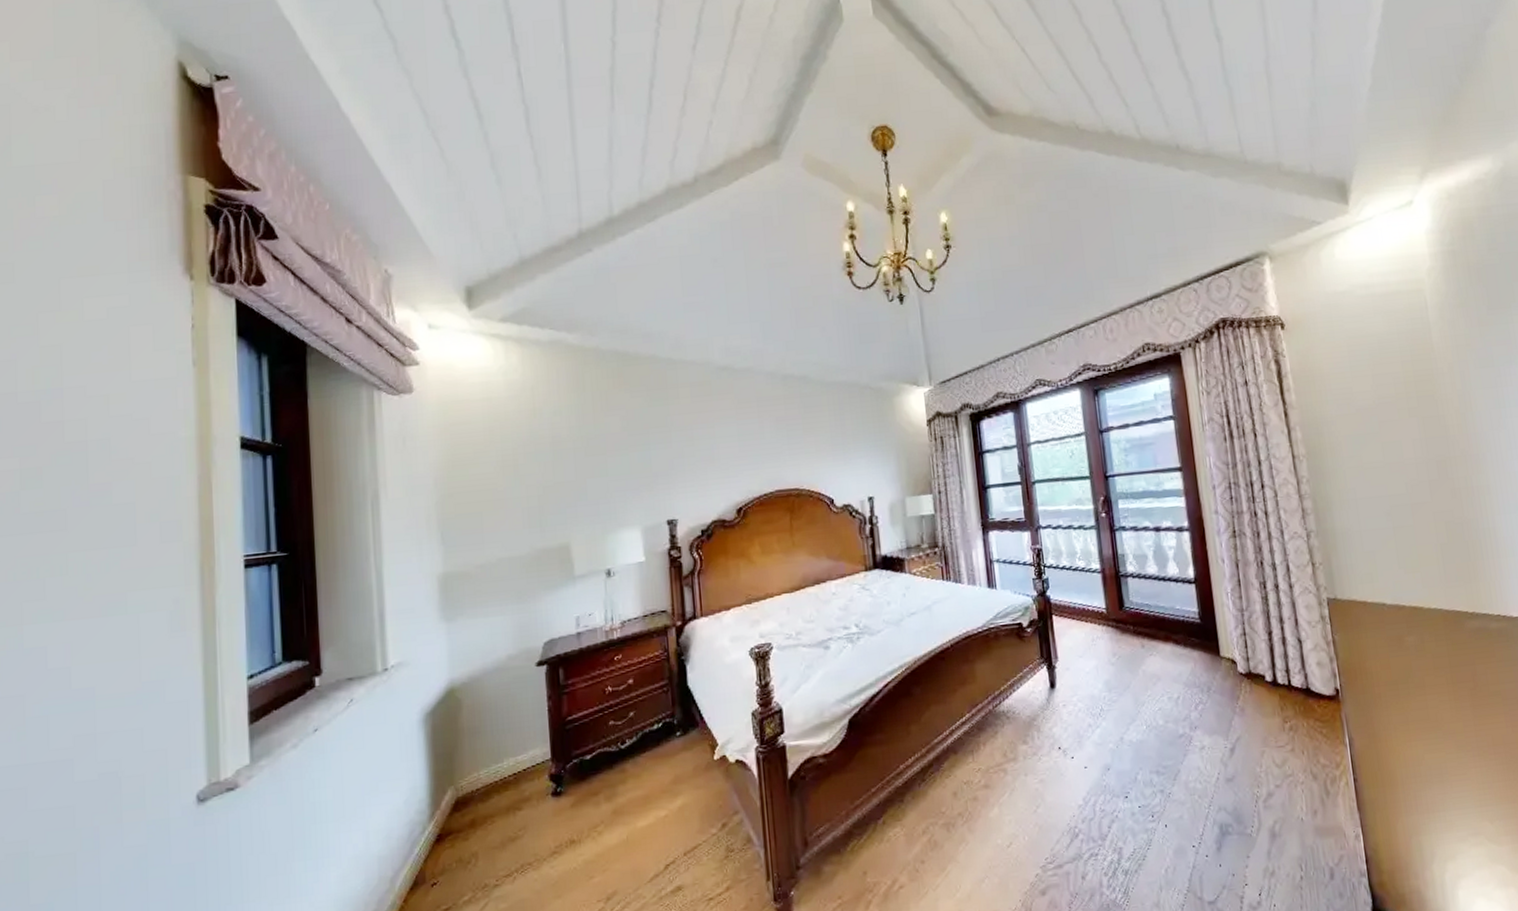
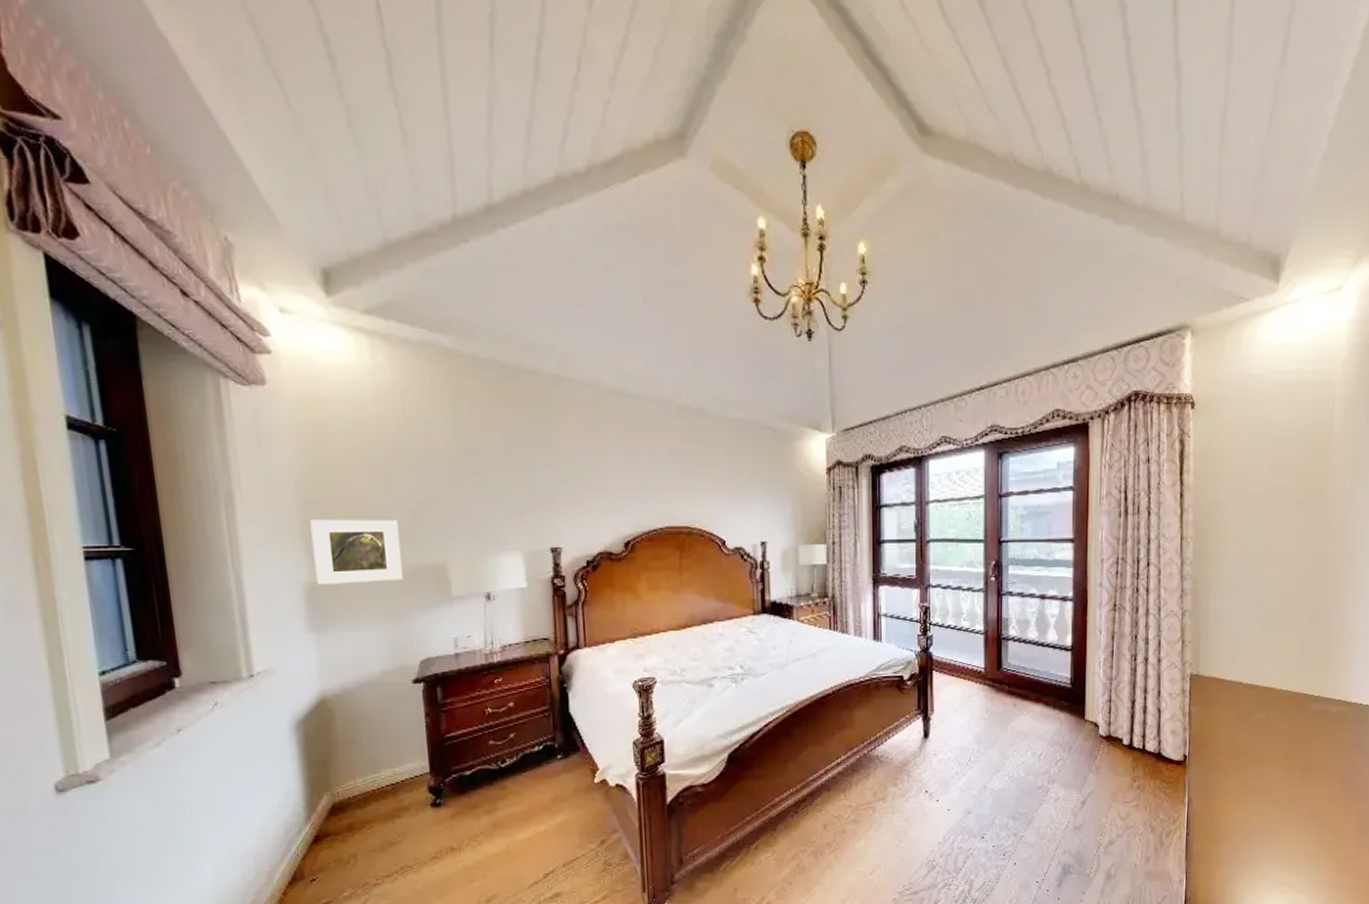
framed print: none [446,506,529,574] -> present [310,519,403,585]

